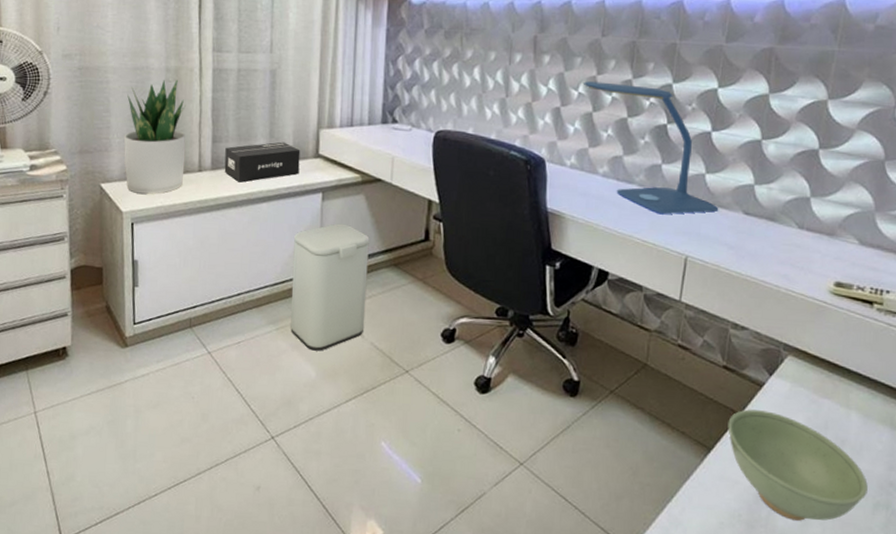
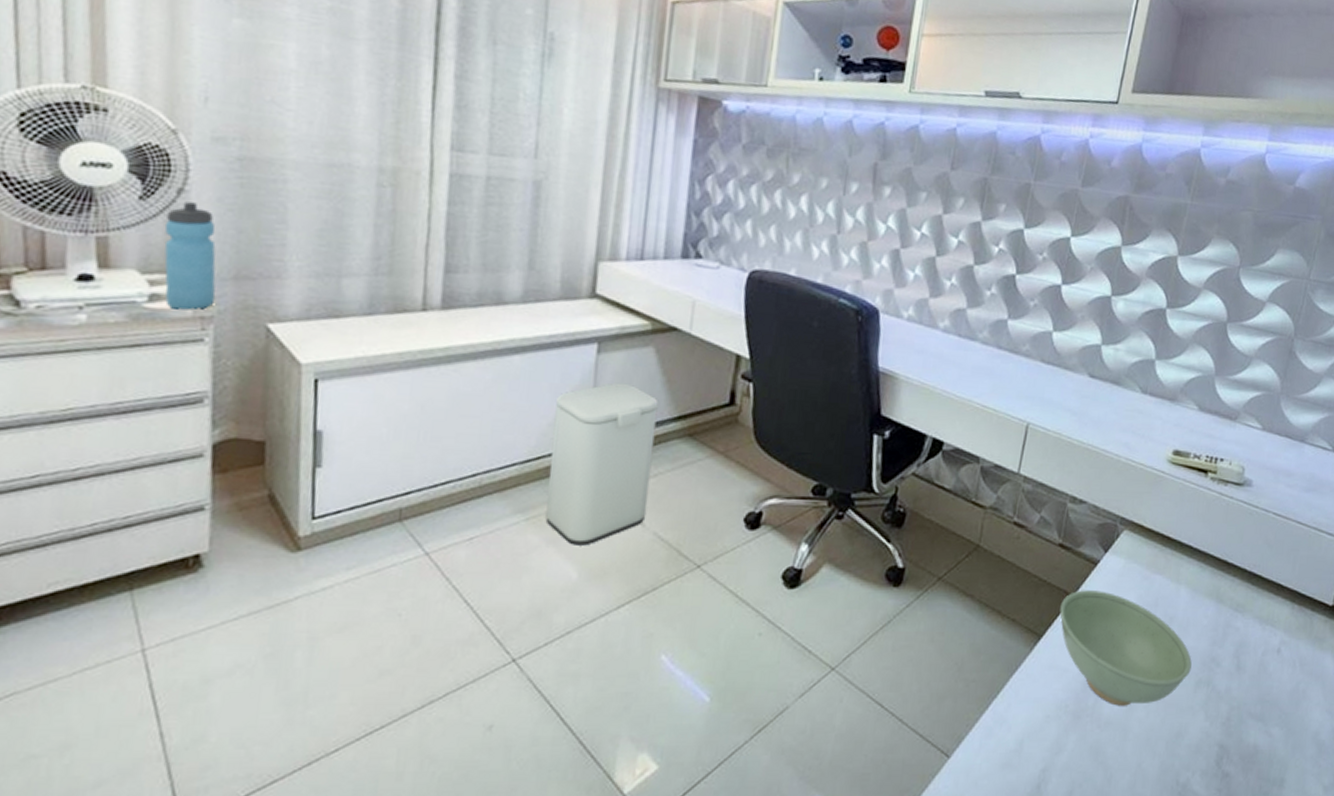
water bottle: none [37,100,69,176] -> present [164,202,216,311]
planter: present [124,79,186,194] -> none [306,184,407,341]
box: present [224,141,301,183] -> none [460,275,571,327]
desk lamp: present [583,81,718,215] -> none [926,220,1063,377]

